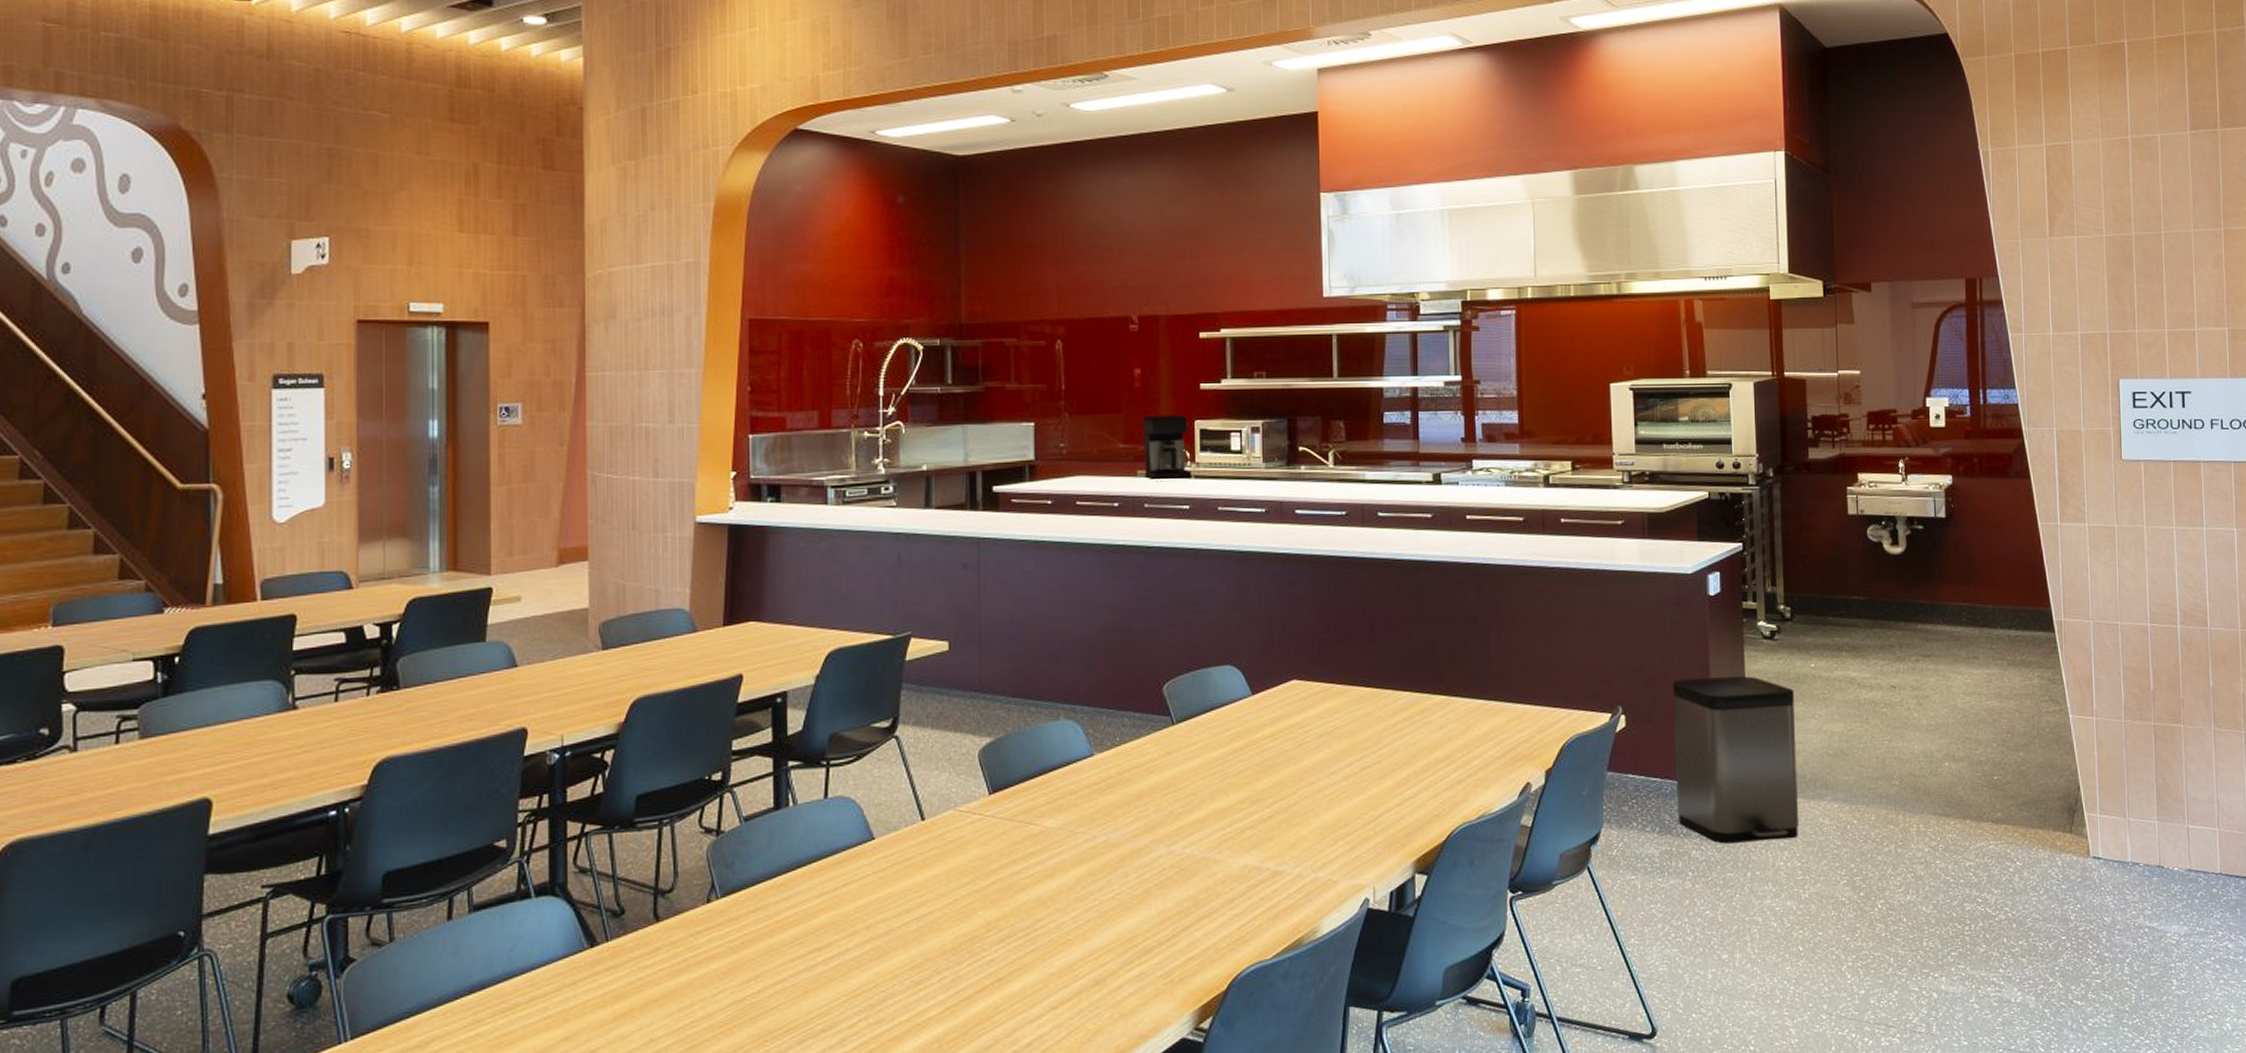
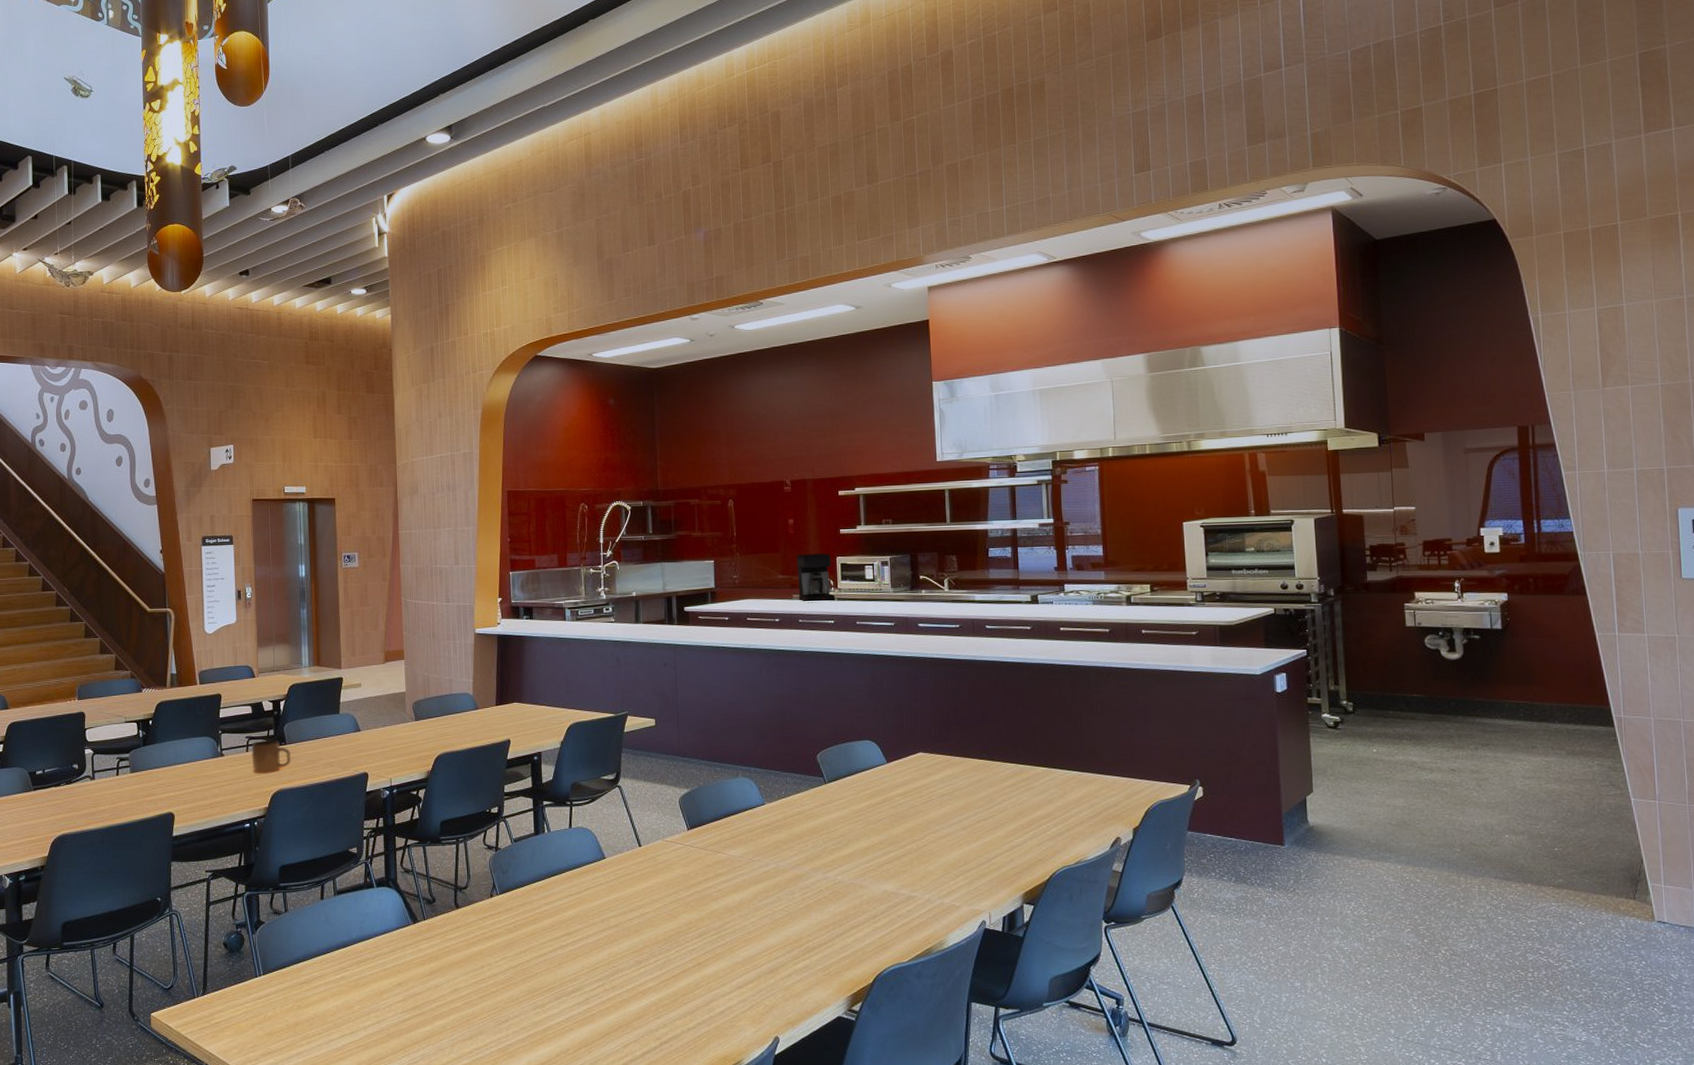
mug: none [343,683,408,736] -> present [251,740,292,775]
pedal bin: present [1672,676,1799,844] -> none [1244,758,1365,893]

